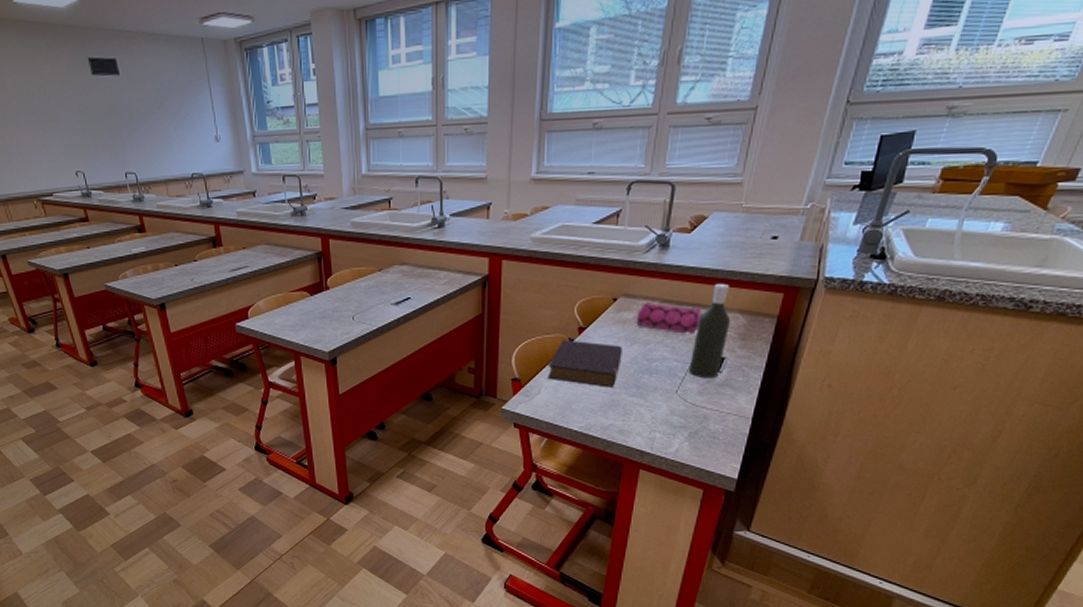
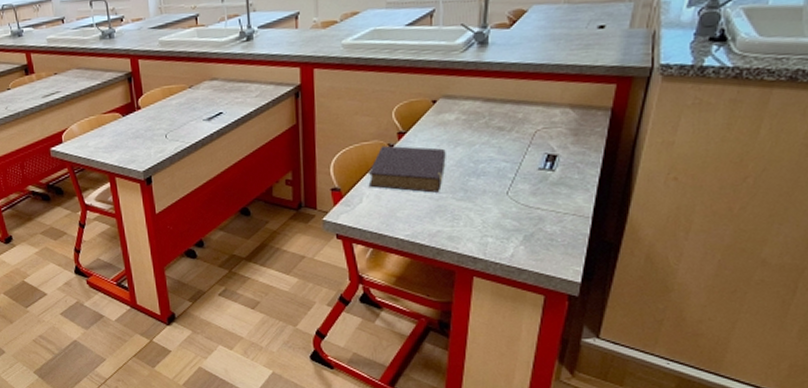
pencil case: present [636,301,703,335] -> none [458,101,529,134]
bottle: present [688,283,731,379] -> none [518,77,561,178]

